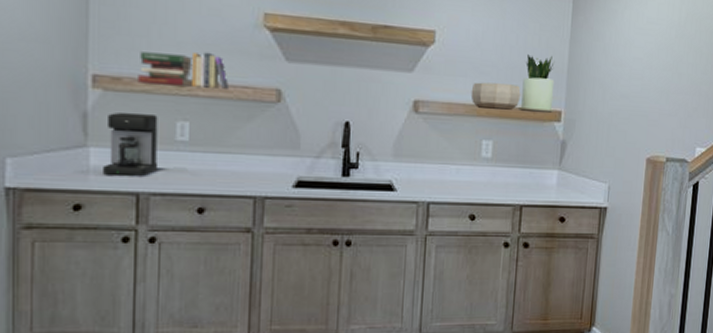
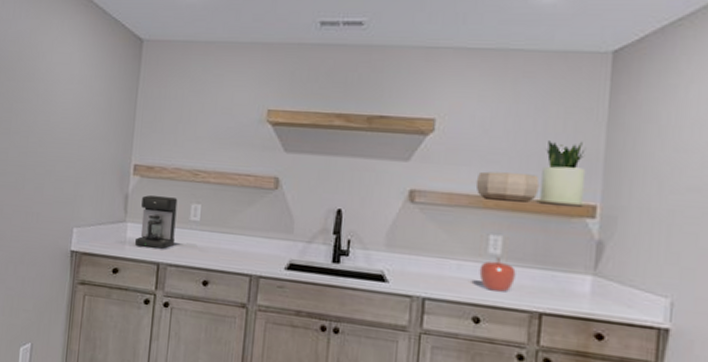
books: present [138,52,194,88] -> none [165,146,208,176]
books: present [191,52,230,91] -> none [205,145,236,178]
fruit: none [474,161,503,190] -> present [479,258,516,292]

